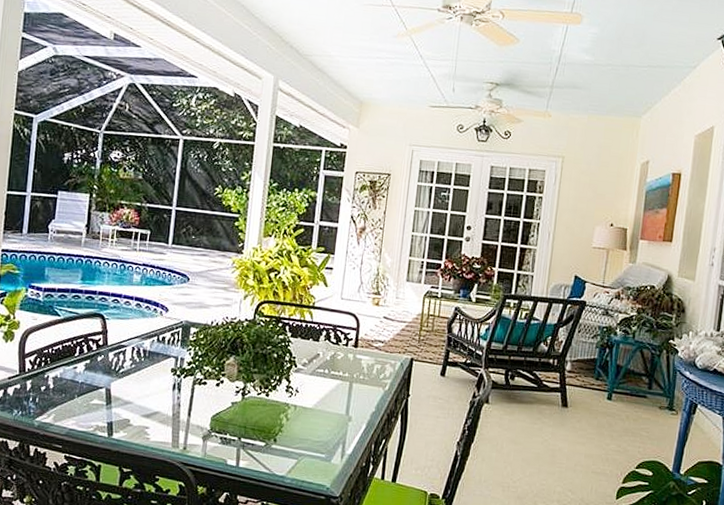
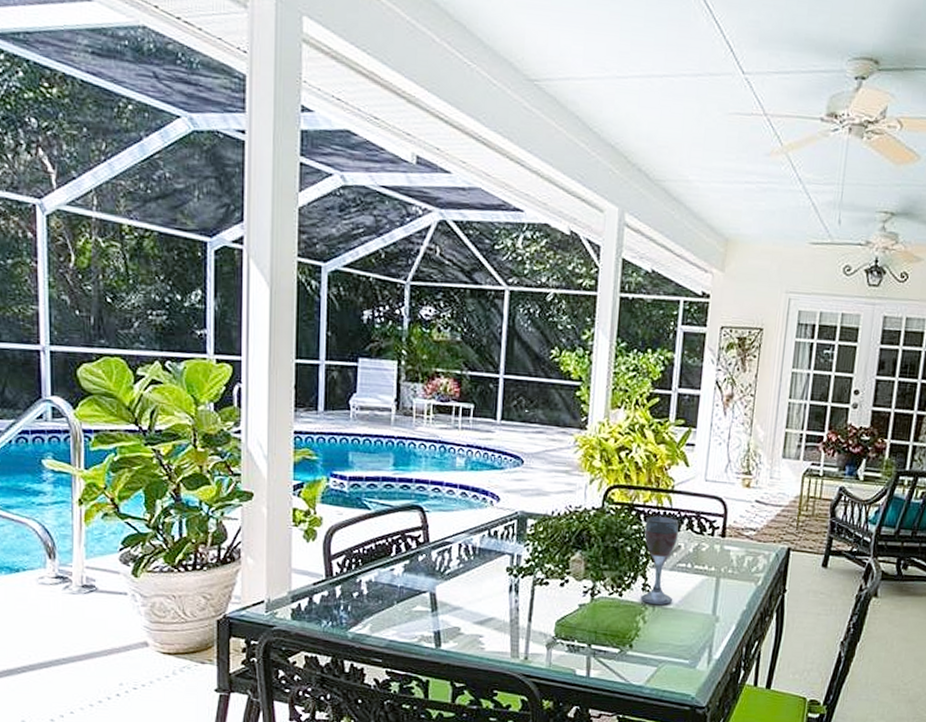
cup: none [284,328,318,405] -> present [640,516,679,605]

